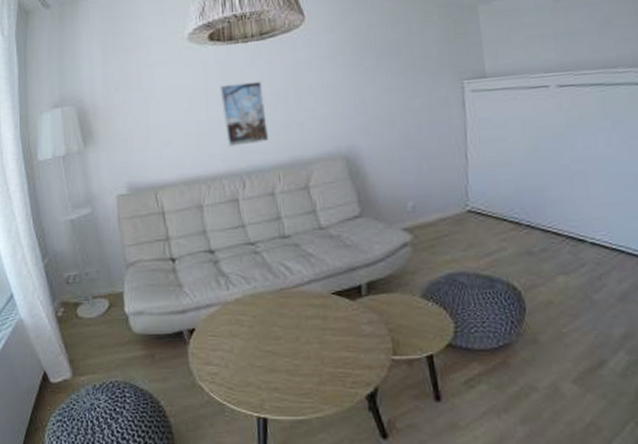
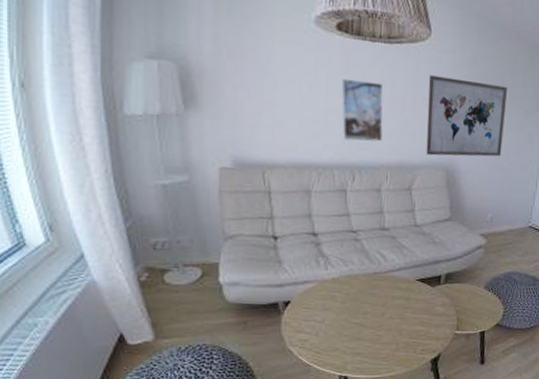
wall art: none [309,51,411,146] -> present [426,75,507,157]

